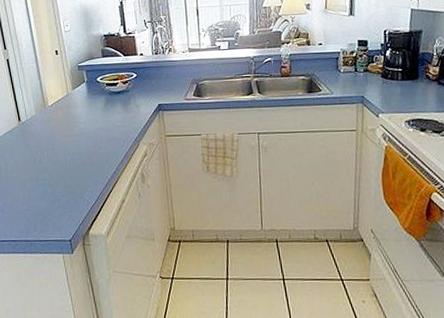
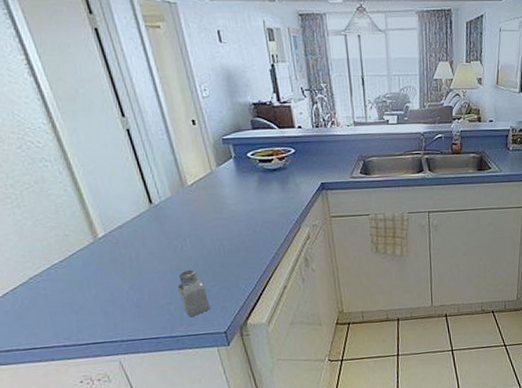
saltshaker: none [34,180,59,224] -> present [177,269,210,317]

